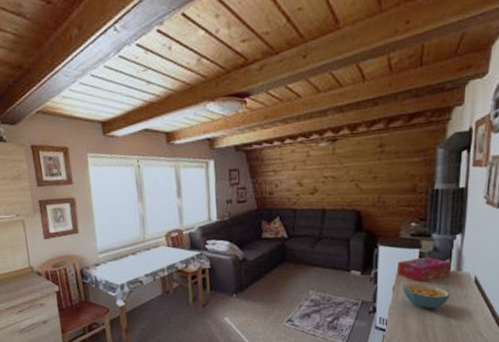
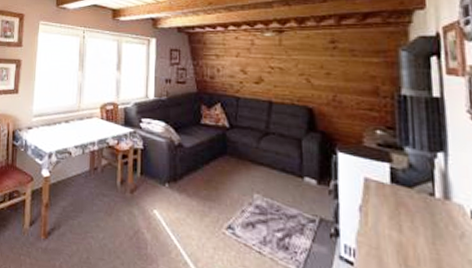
tissue box: present [397,257,451,282] -> none [363,174,436,206]
cereal bowl: present [402,283,451,309] -> none [372,205,440,246]

